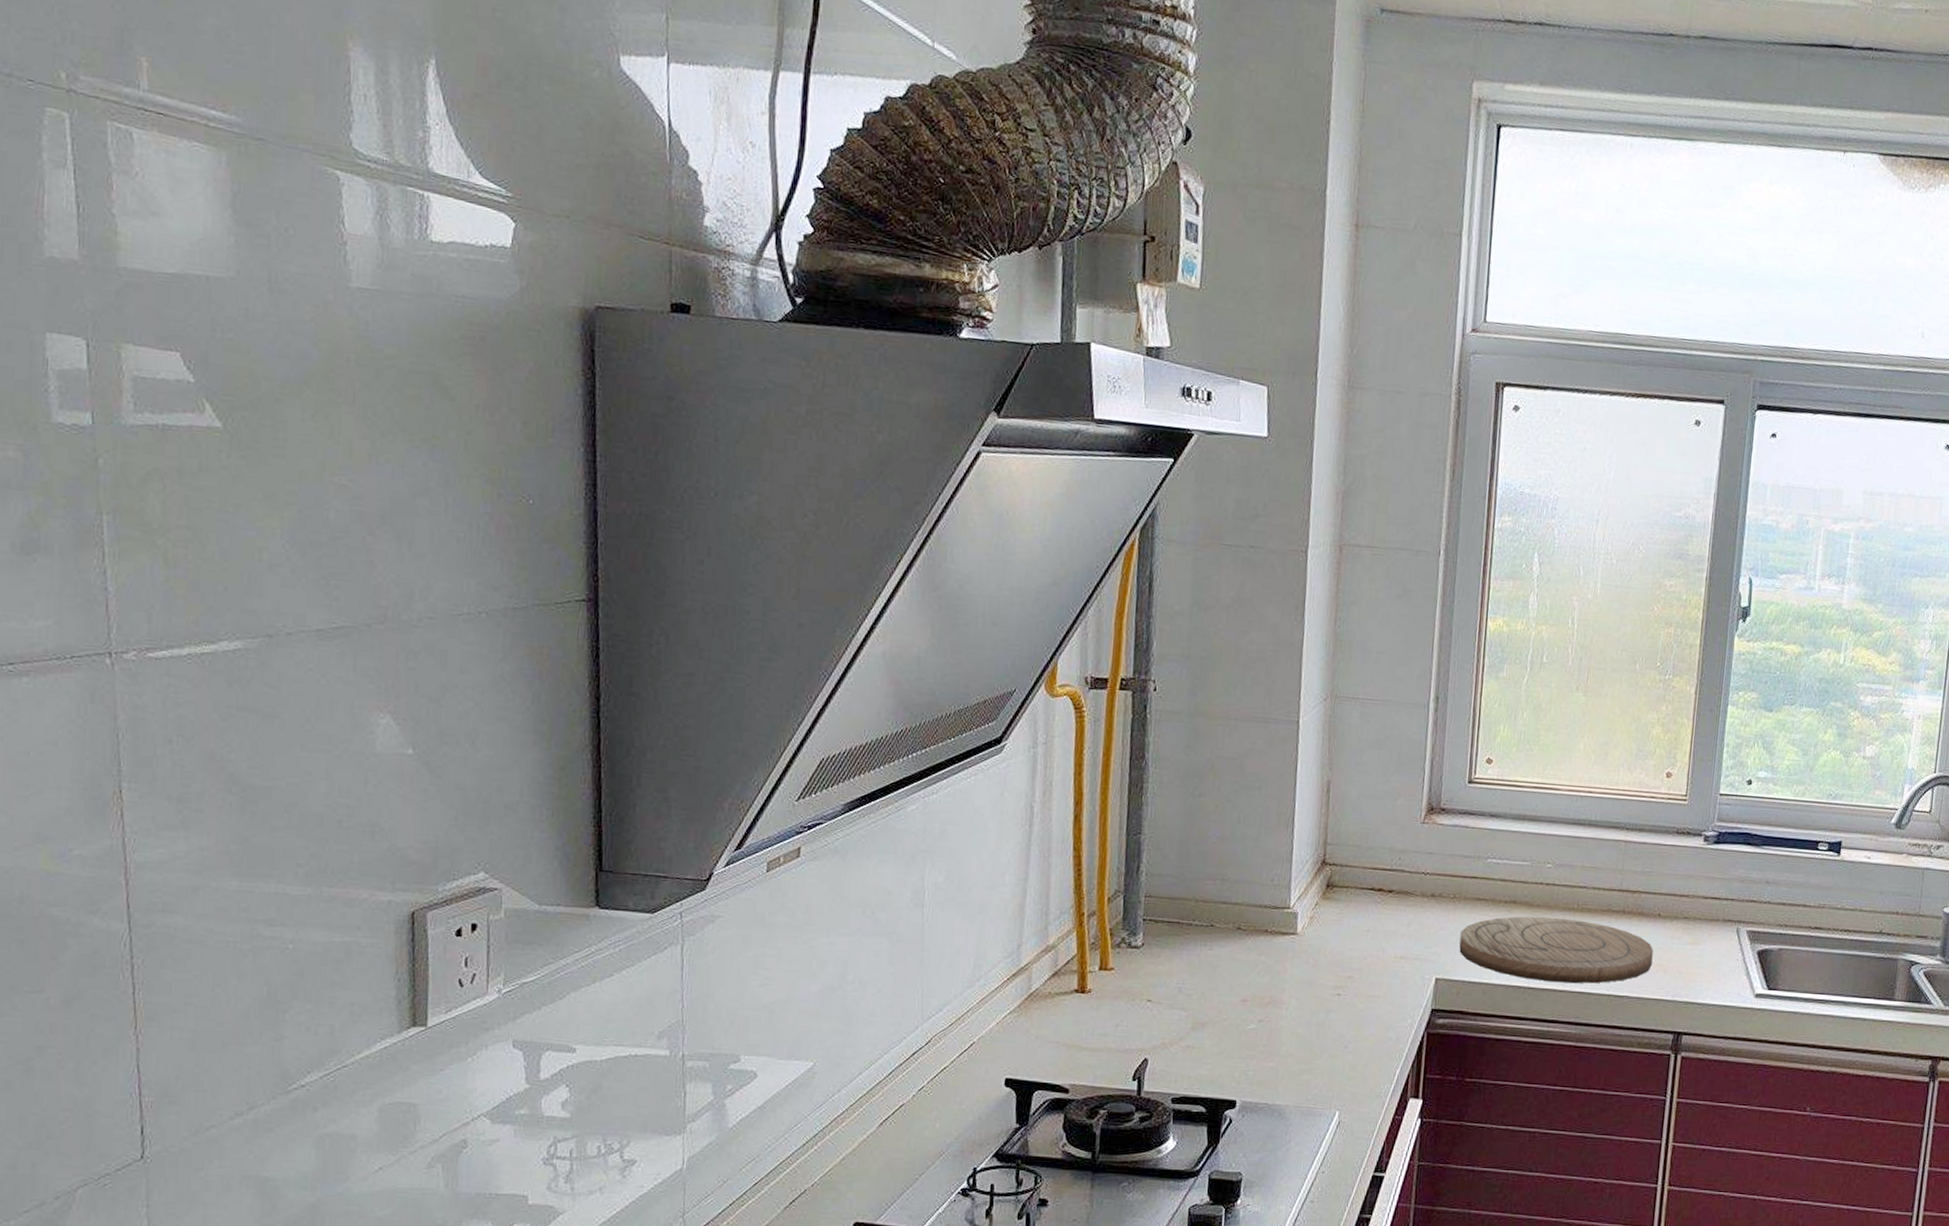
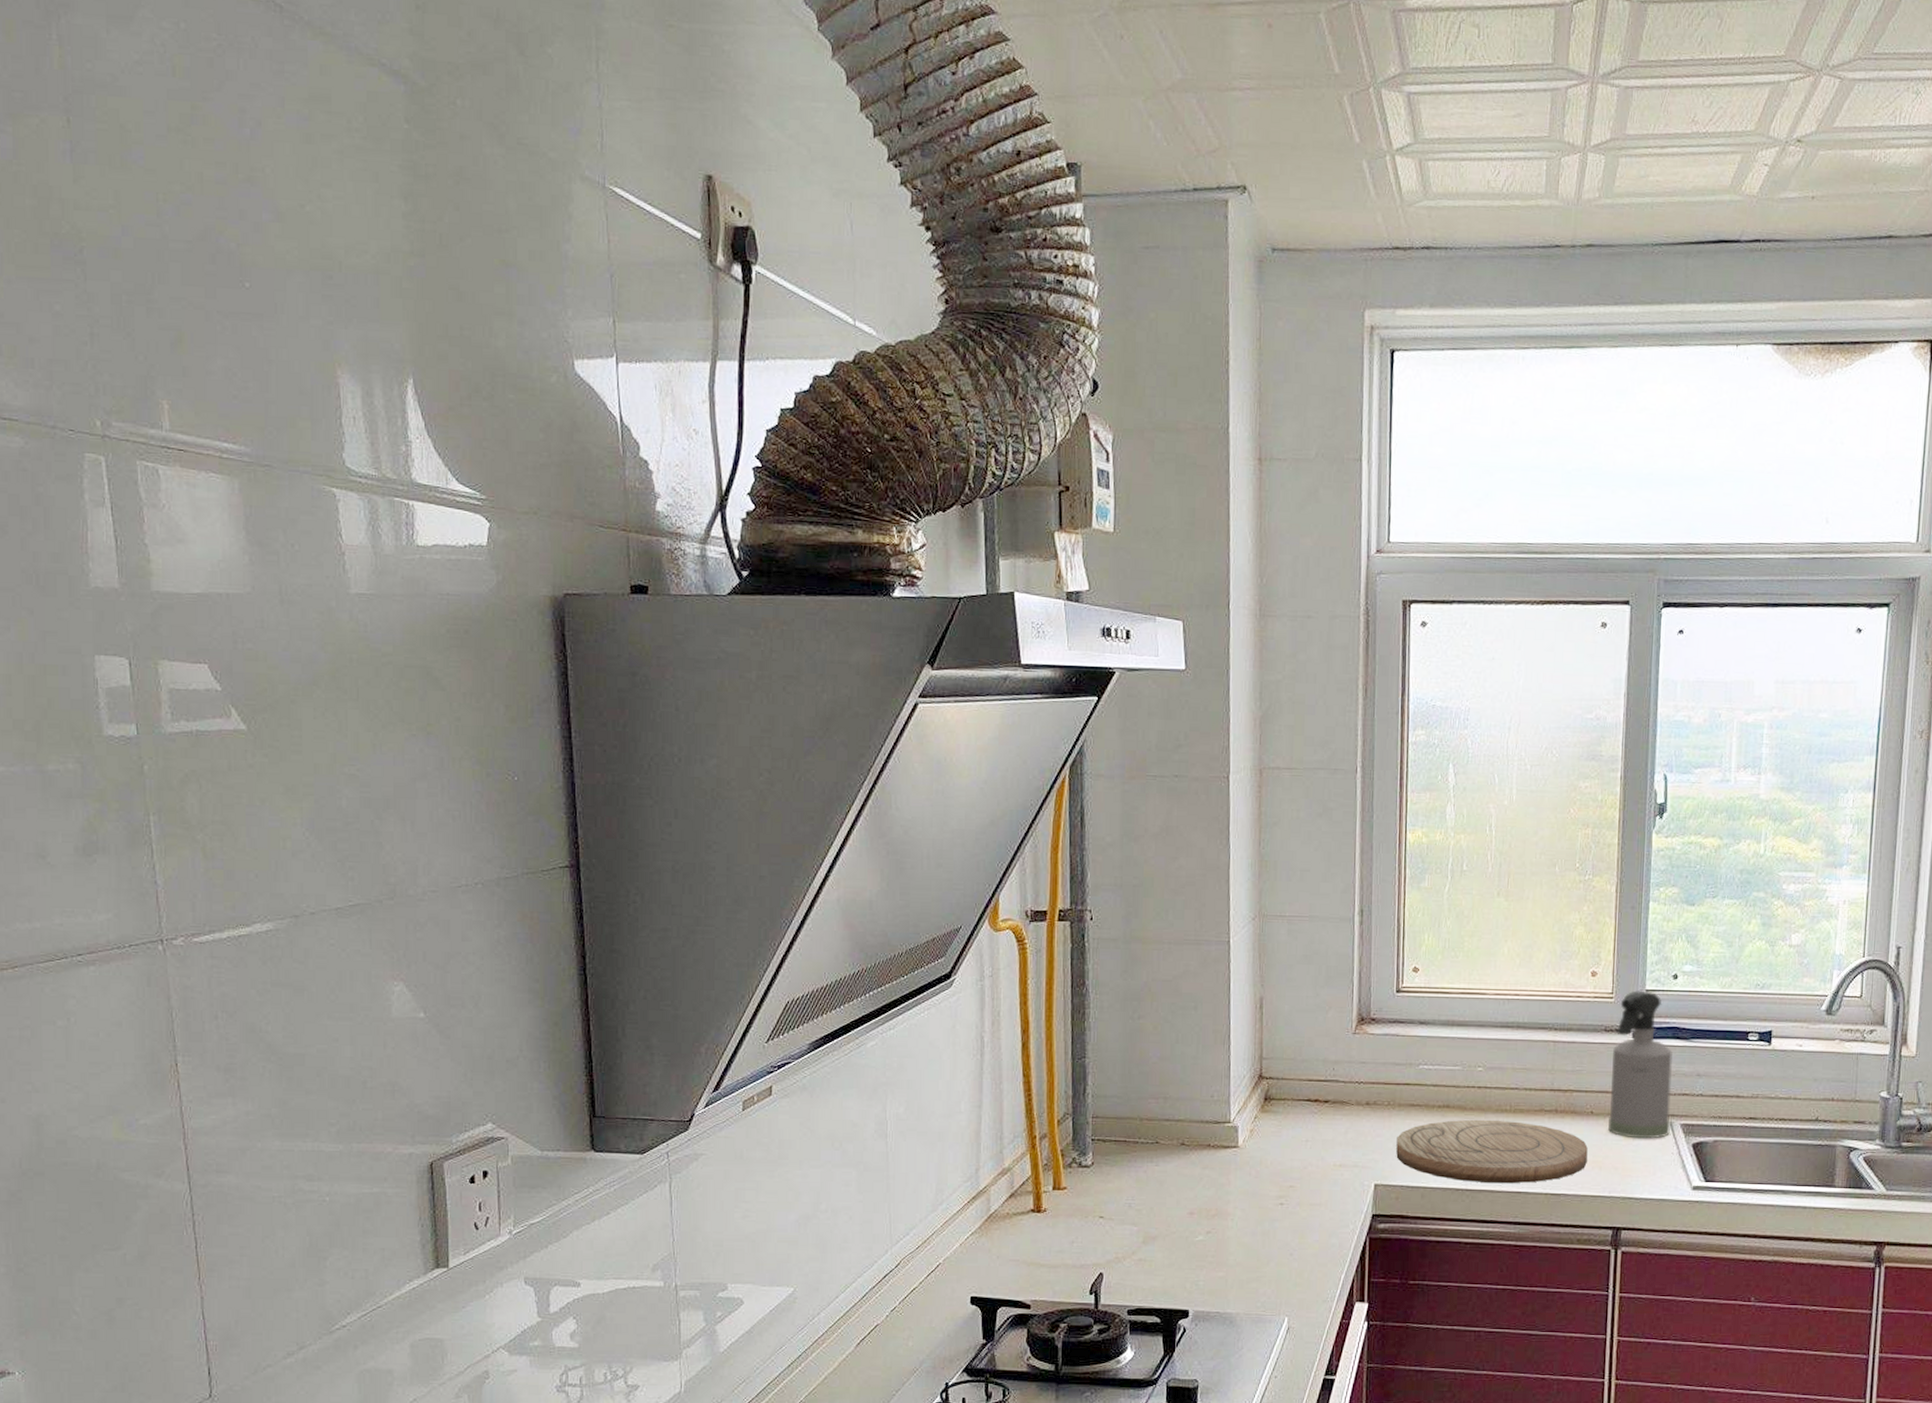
spray bottle: none [1675,794,1743,944] -> present [1608,990,1672,1139]

